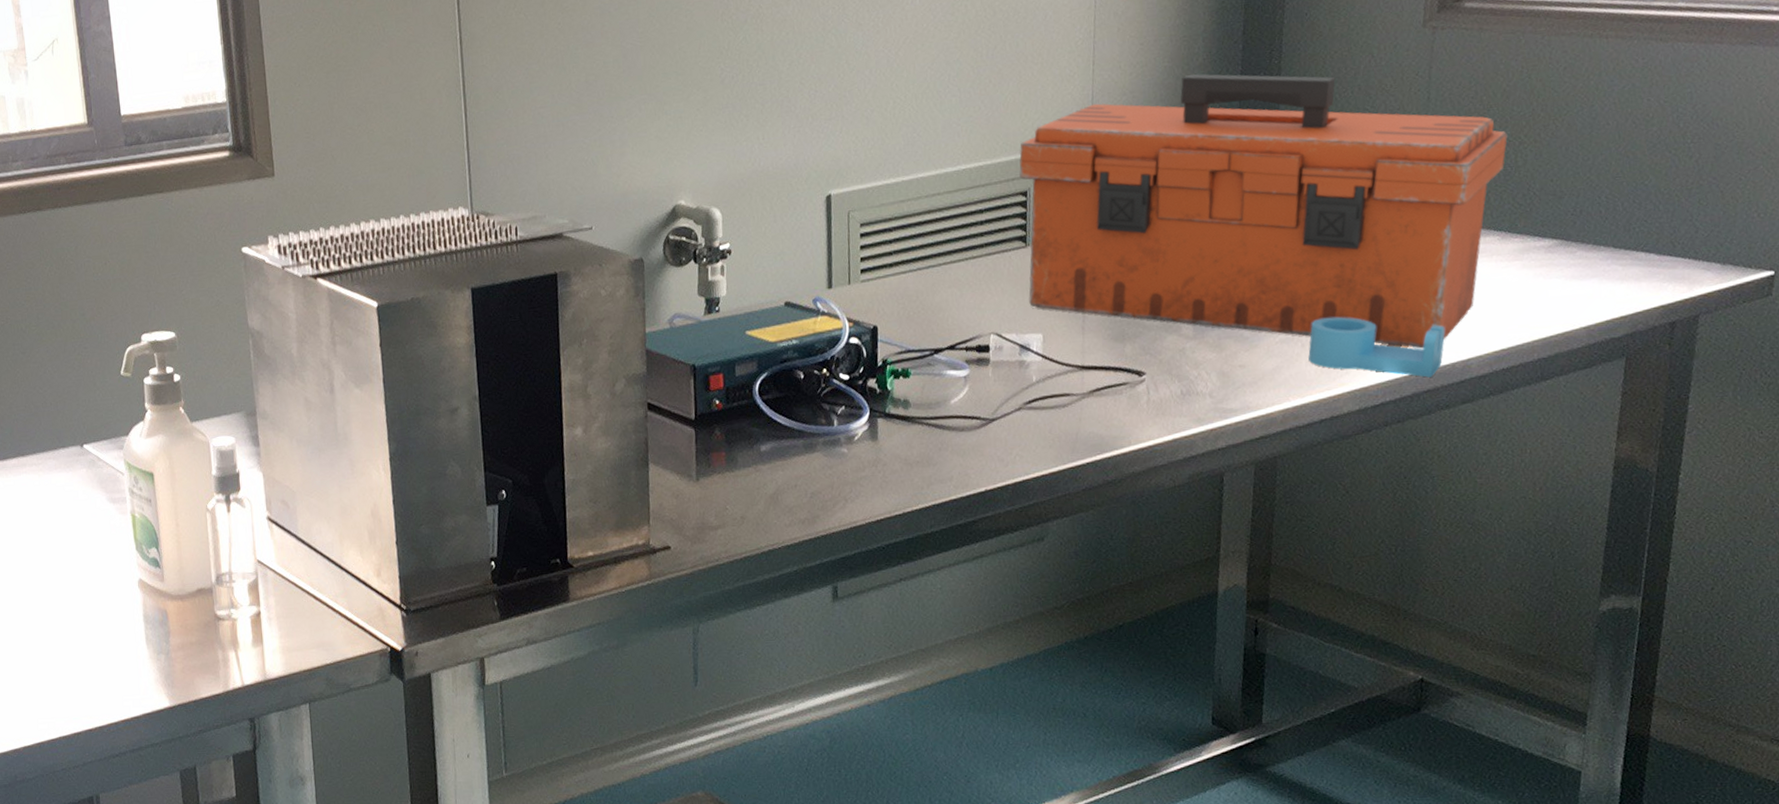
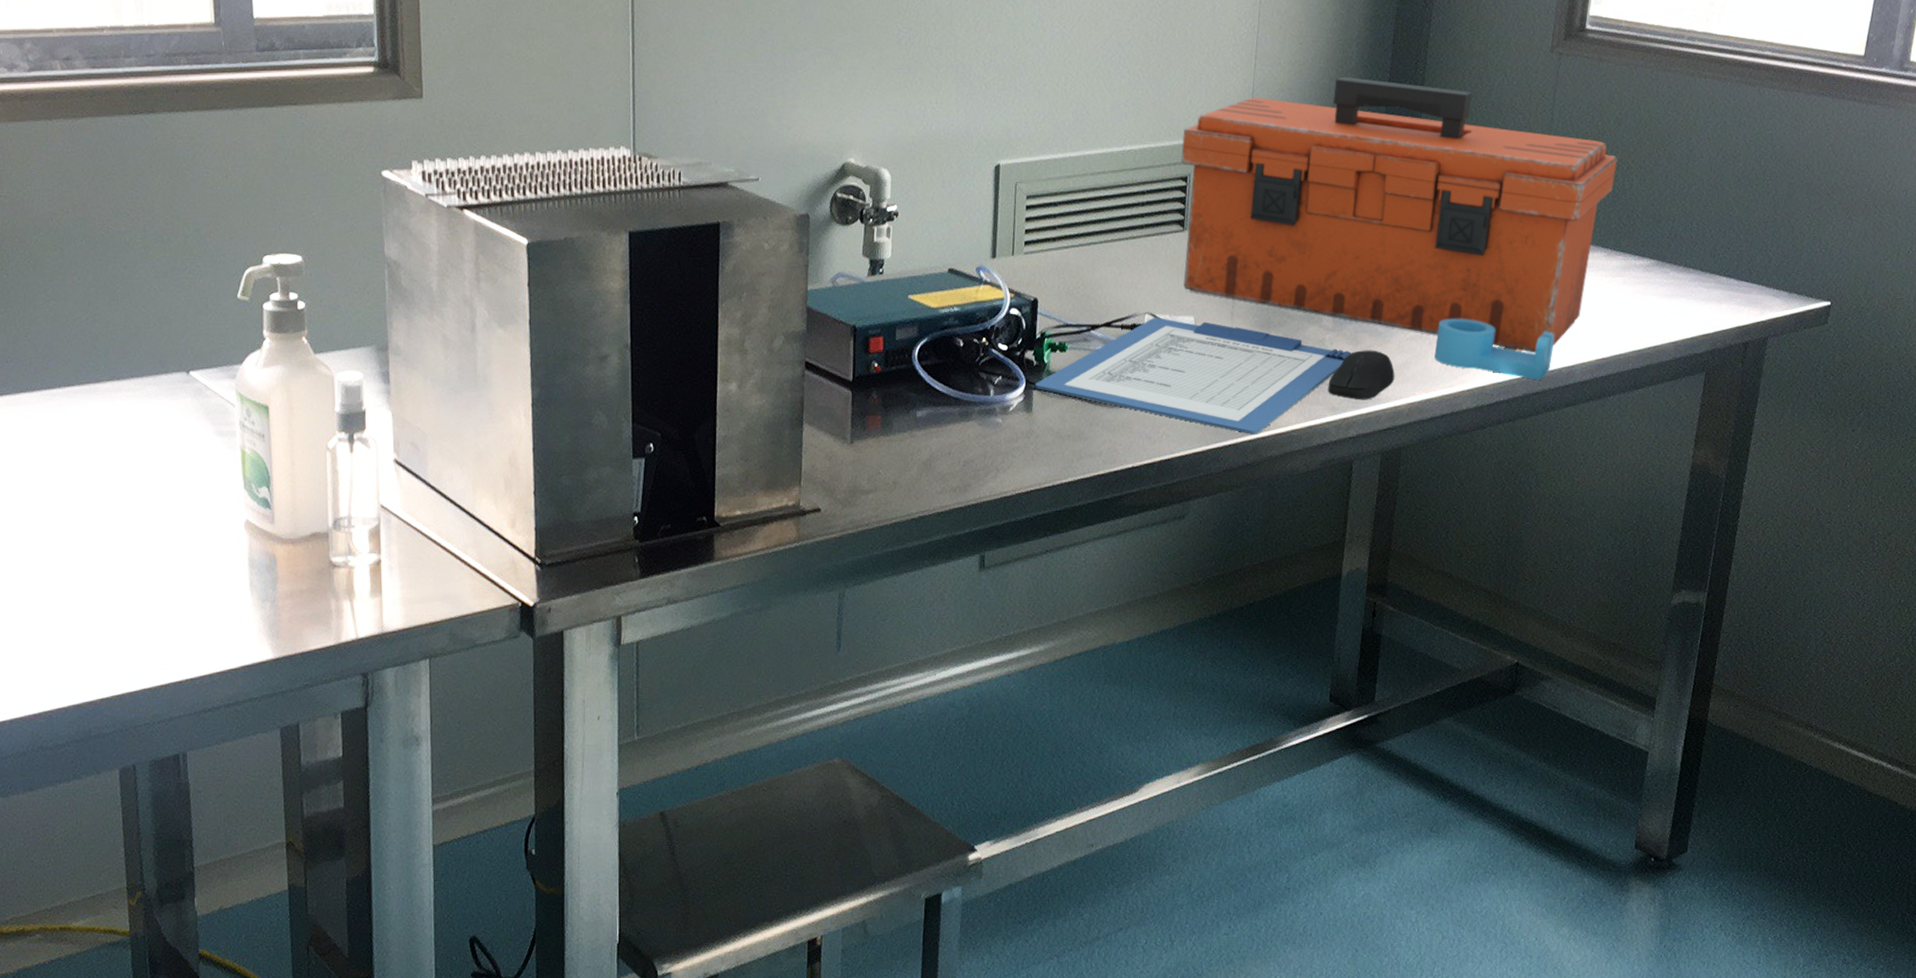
clipboard: none [878,336,1215,451] -> present [1034,317,1351,434]
computer mouse: none [1191,356,1266,410] -> present [1328,350,1395,400]

